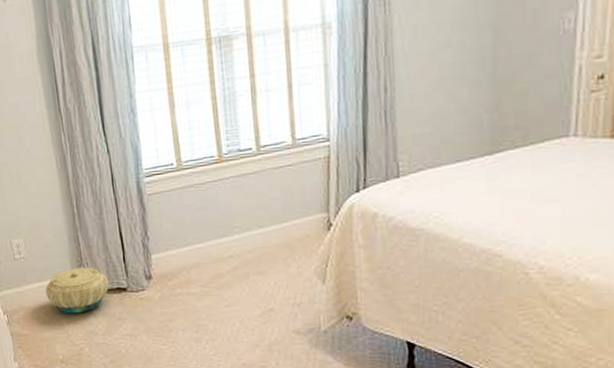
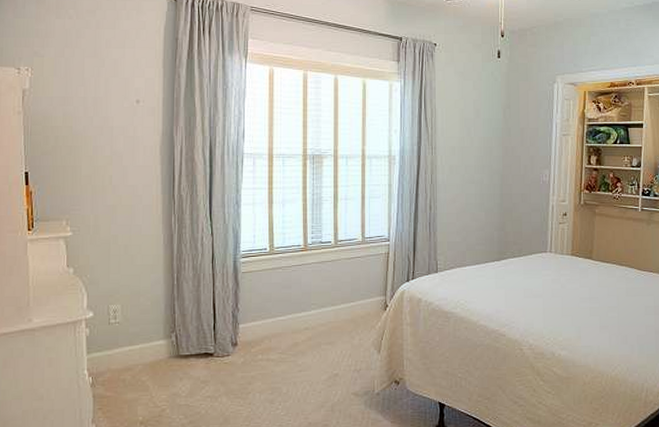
basket: present [45,267,110,314] -> none [135,333,198,377]

